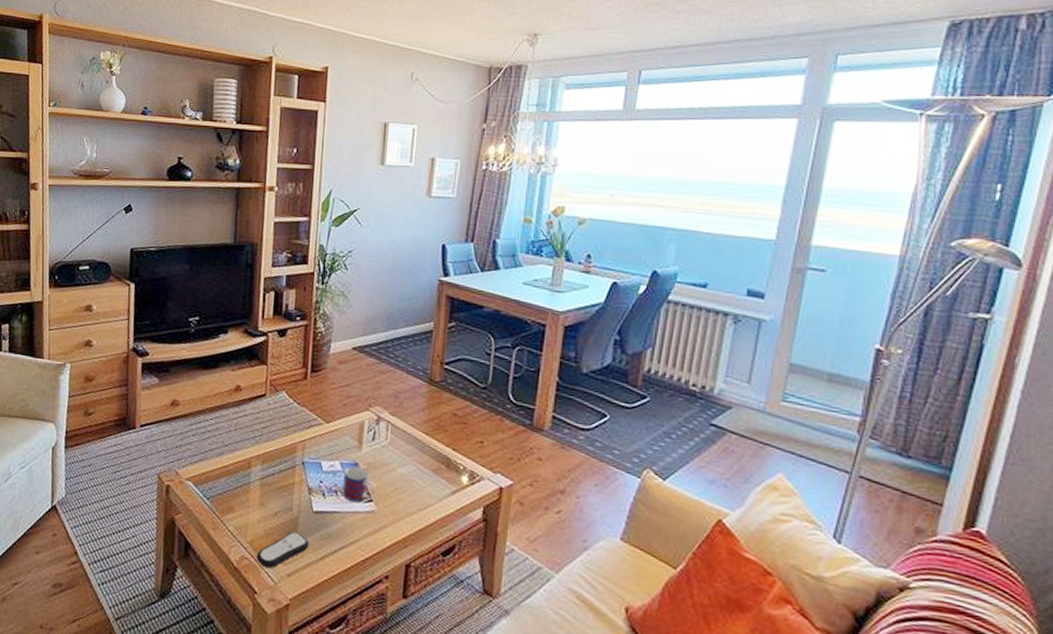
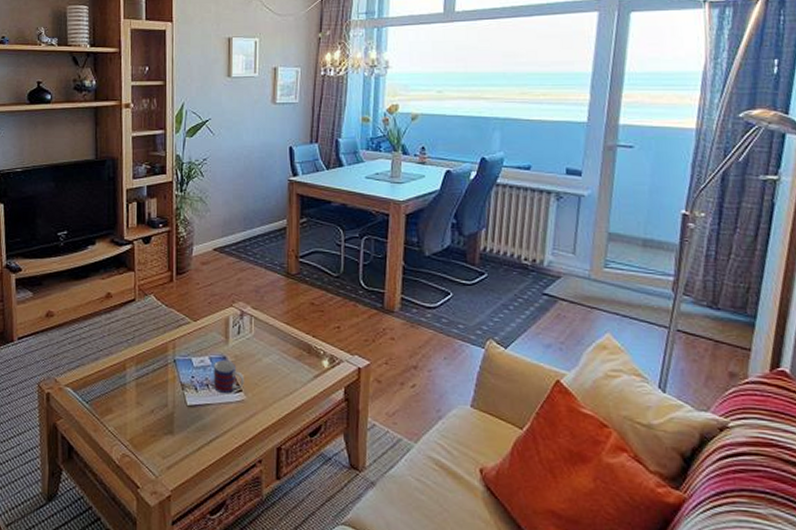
remote control: present [256,531,309,569] -> none [136,426,186,464]

